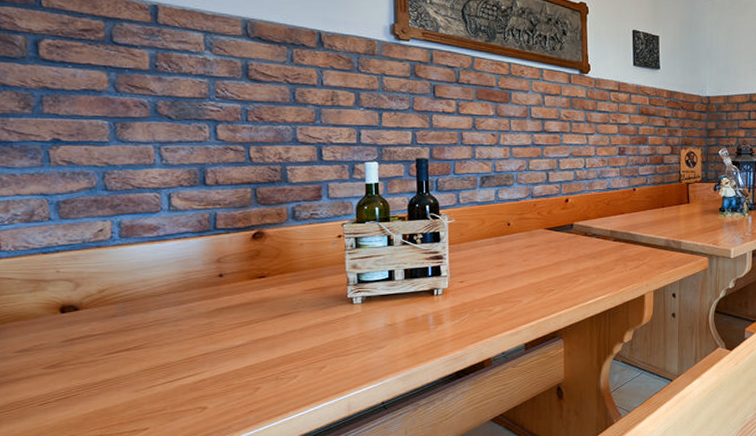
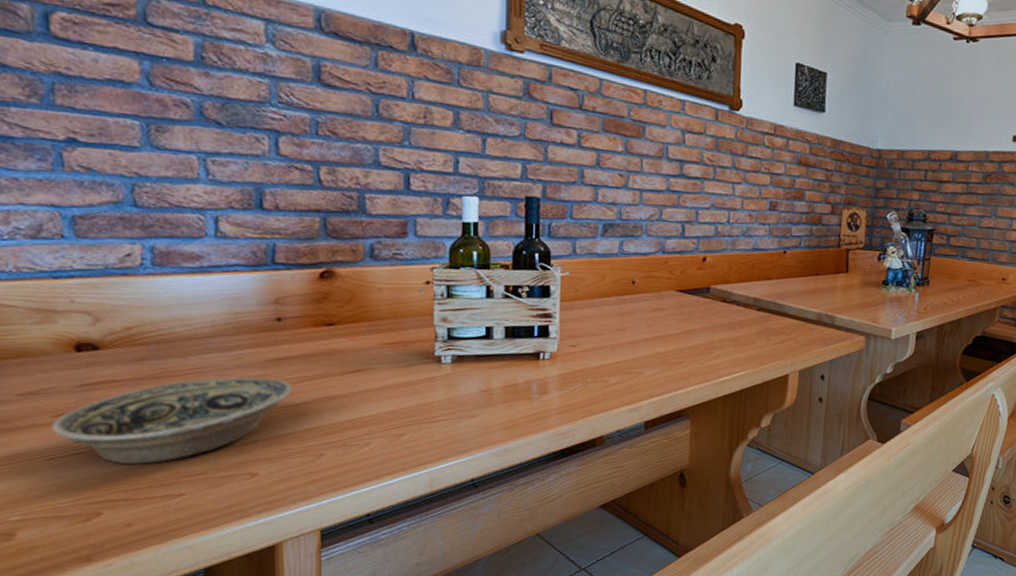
bowl: none [43,325,233,405] -> present [52,377,293,464]

